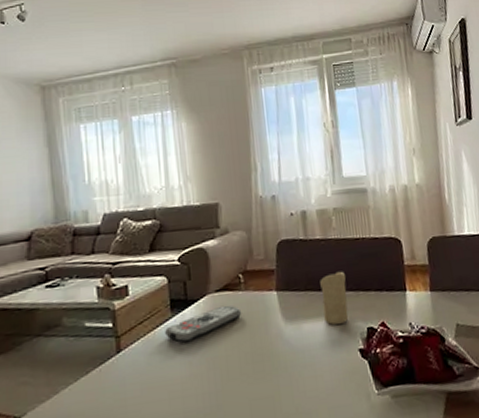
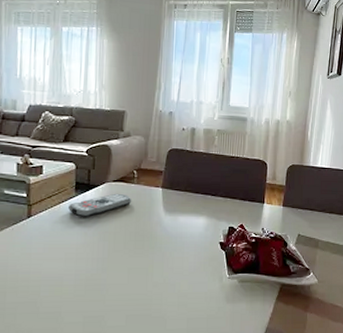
candle: present [320,271,349,325] -> none [197,180,218,222]

